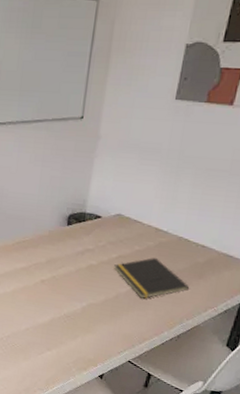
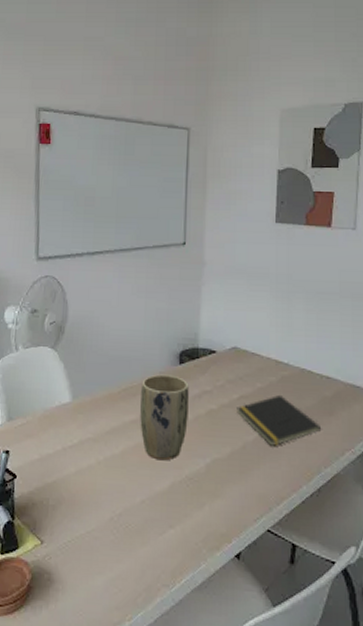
plant pot: none [29,232,74,301] -> present [140,374,189,461]

